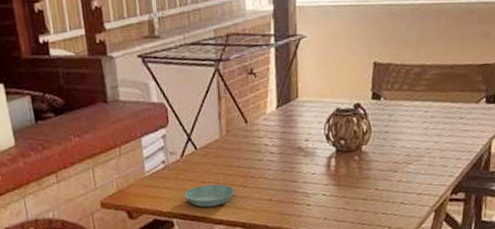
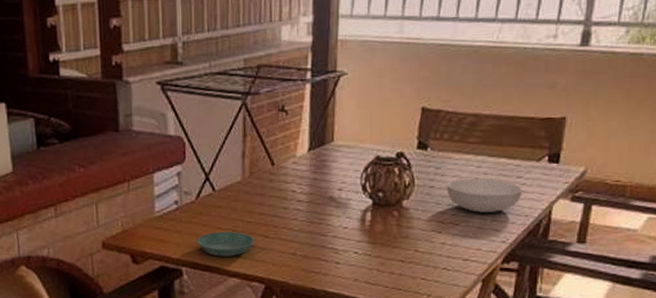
serving bowl: none [399,121,465,152] -> present [446,178,522,213]

